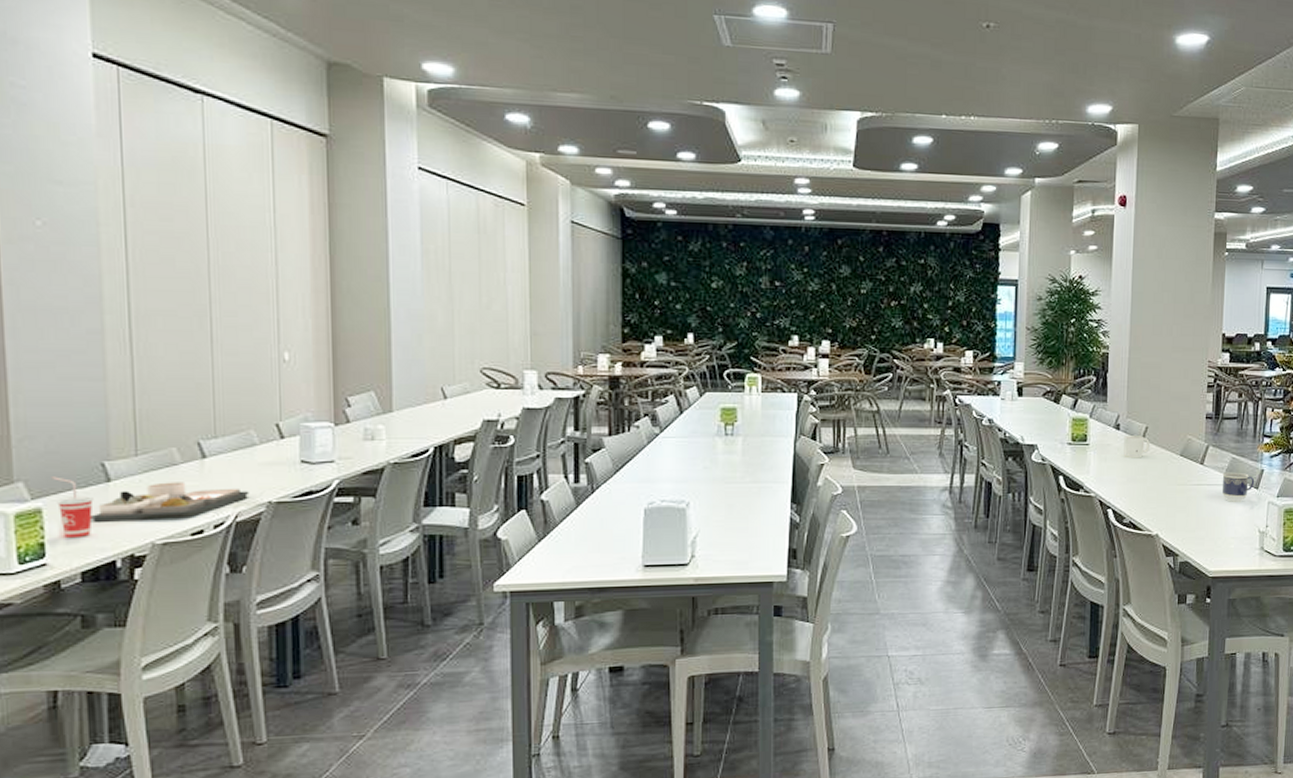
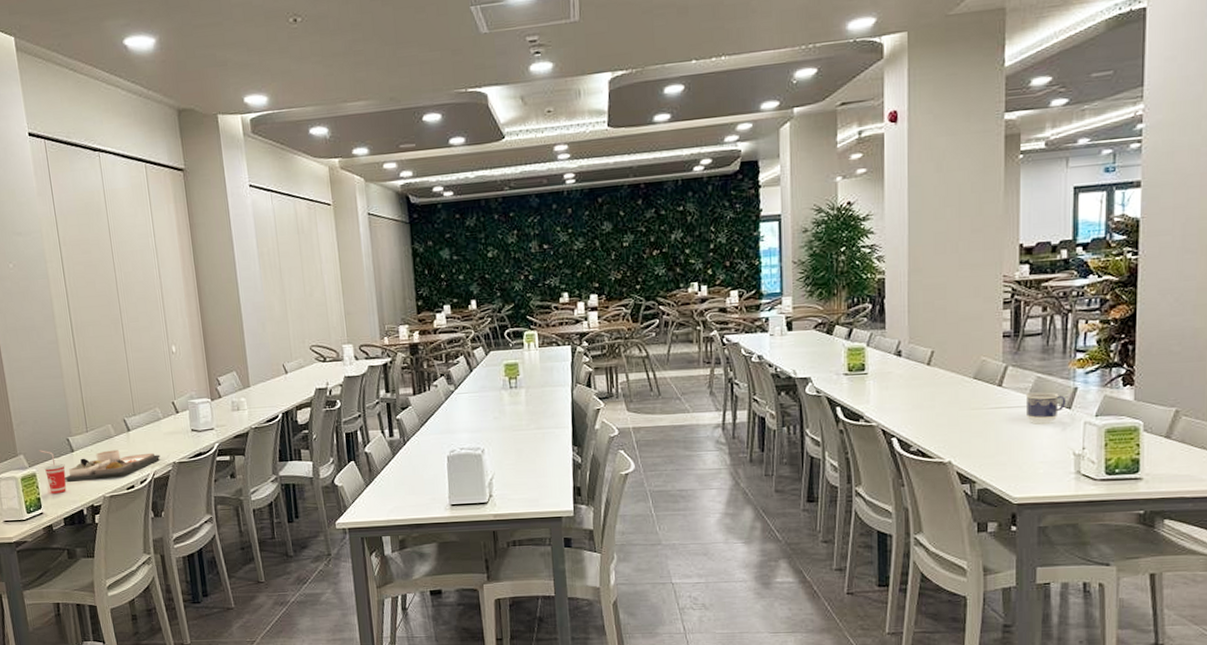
mug: present [1124,436,1150,458] -> none [907,361,937,385]

